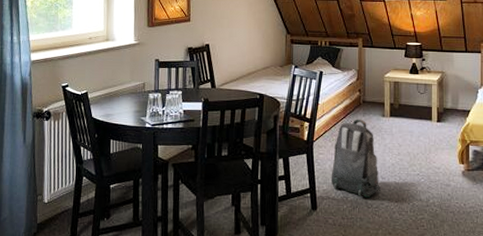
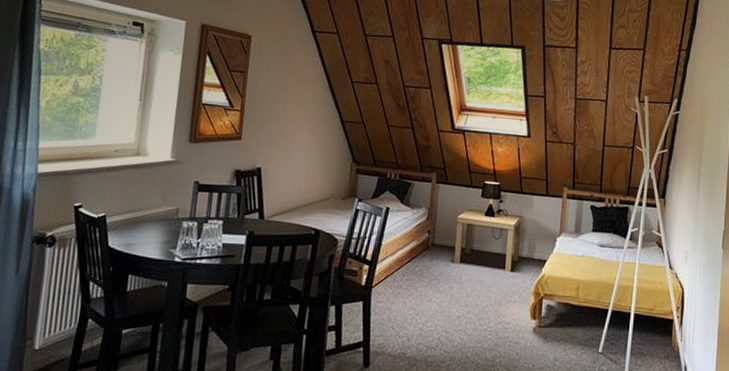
backpack: present [331,119,380,198] -> none [388,263,443,355]

